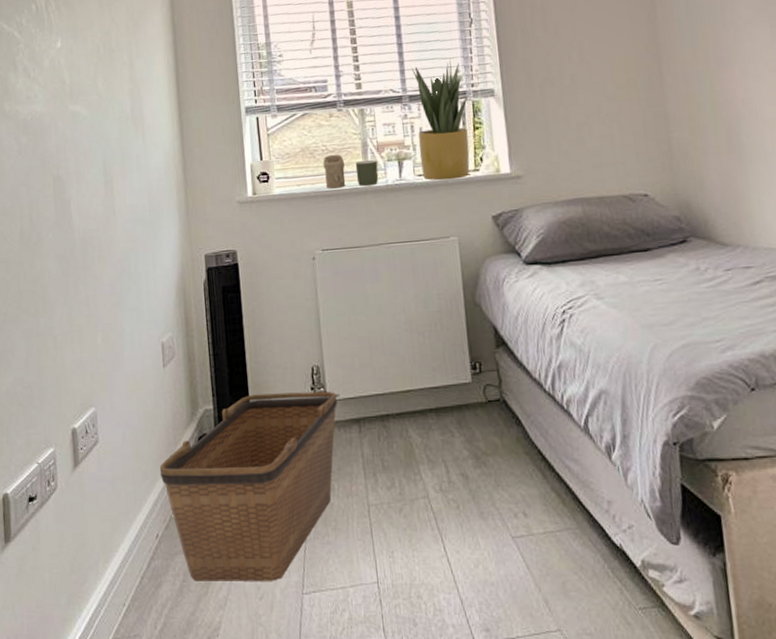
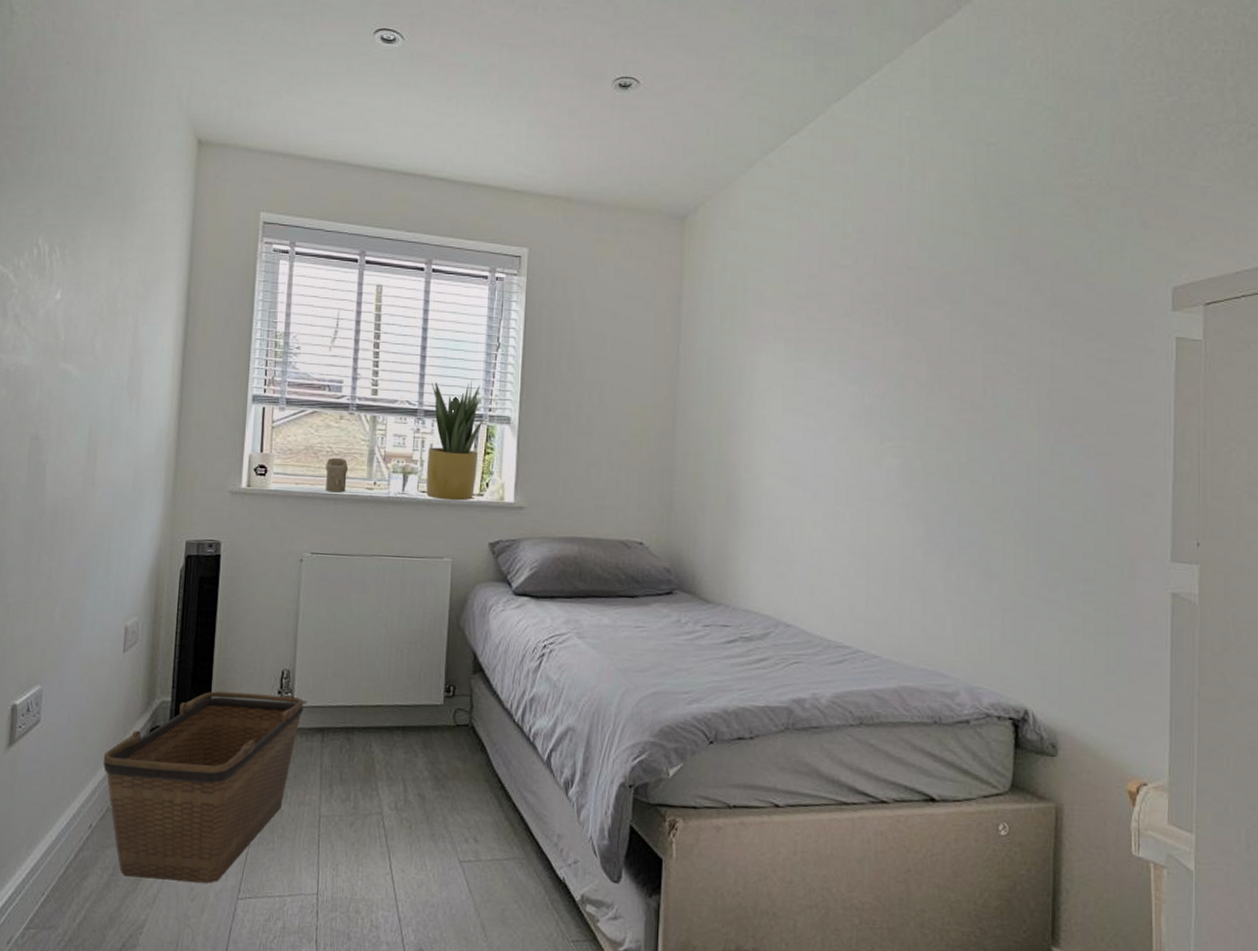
mug: present [355,159,379,187] -> none [358,468,382,496]

